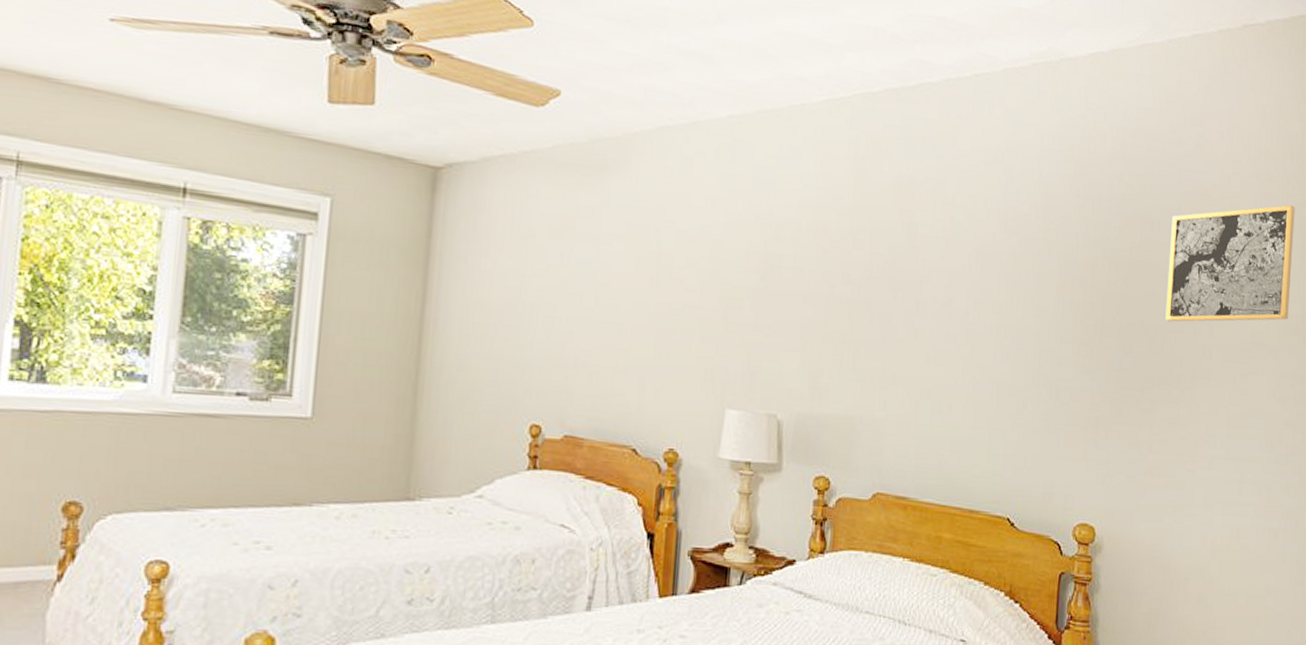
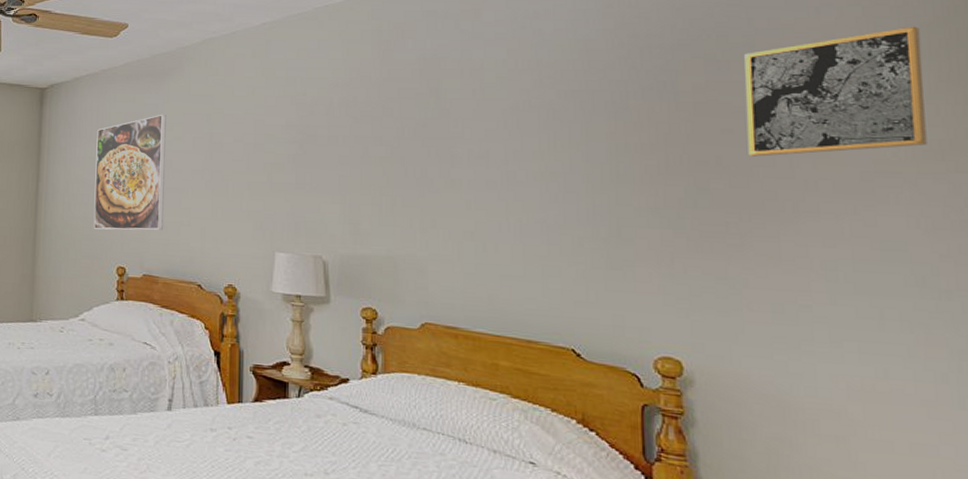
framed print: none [500,221,605,377] -> present [93,114,166,230]

